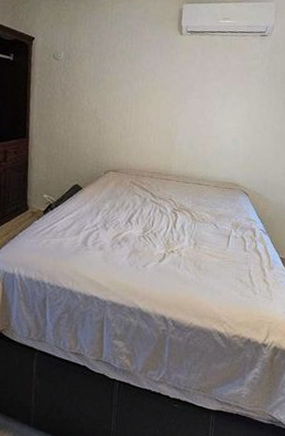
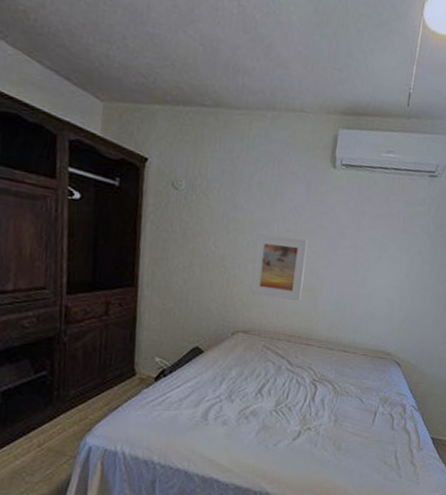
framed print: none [118,91,163,143] -> present [250,234,308,300]

